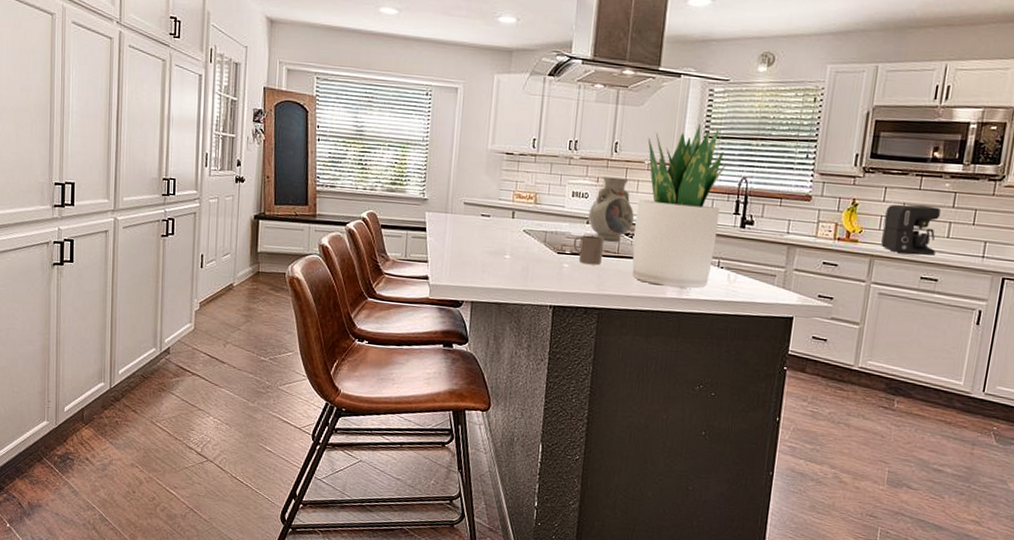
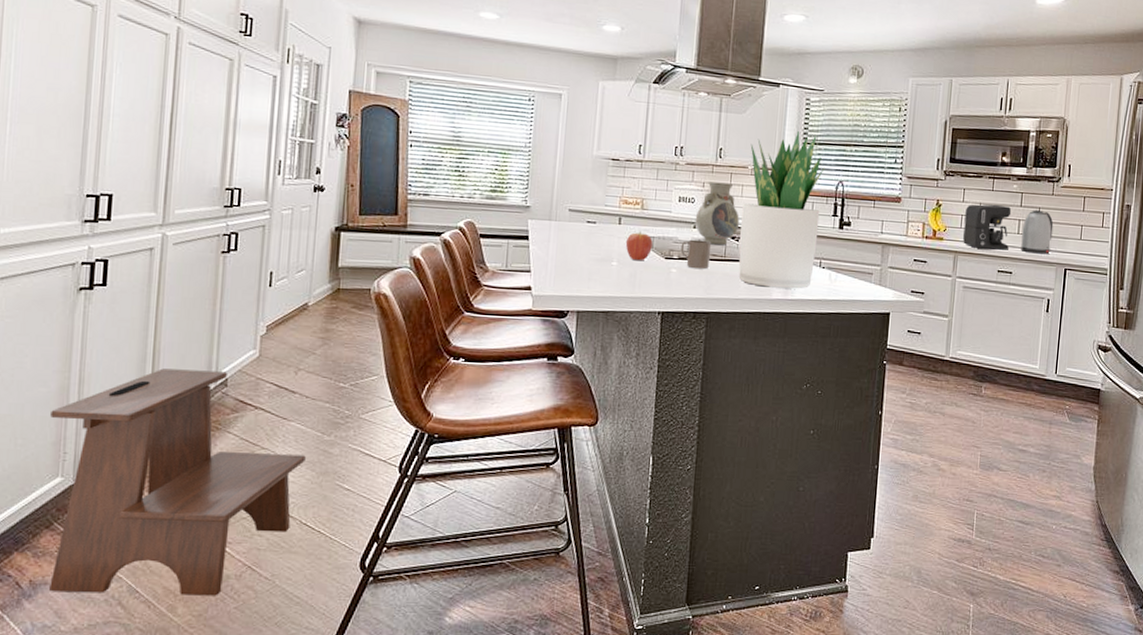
step stool: none [37,335,234,531] -> present [49,368,306,596]
fruit: none [518,224,546,255] -> present [625,230,653,261]
kettle: none [950,212,992,261] -> present [1021,210,1054,254]

